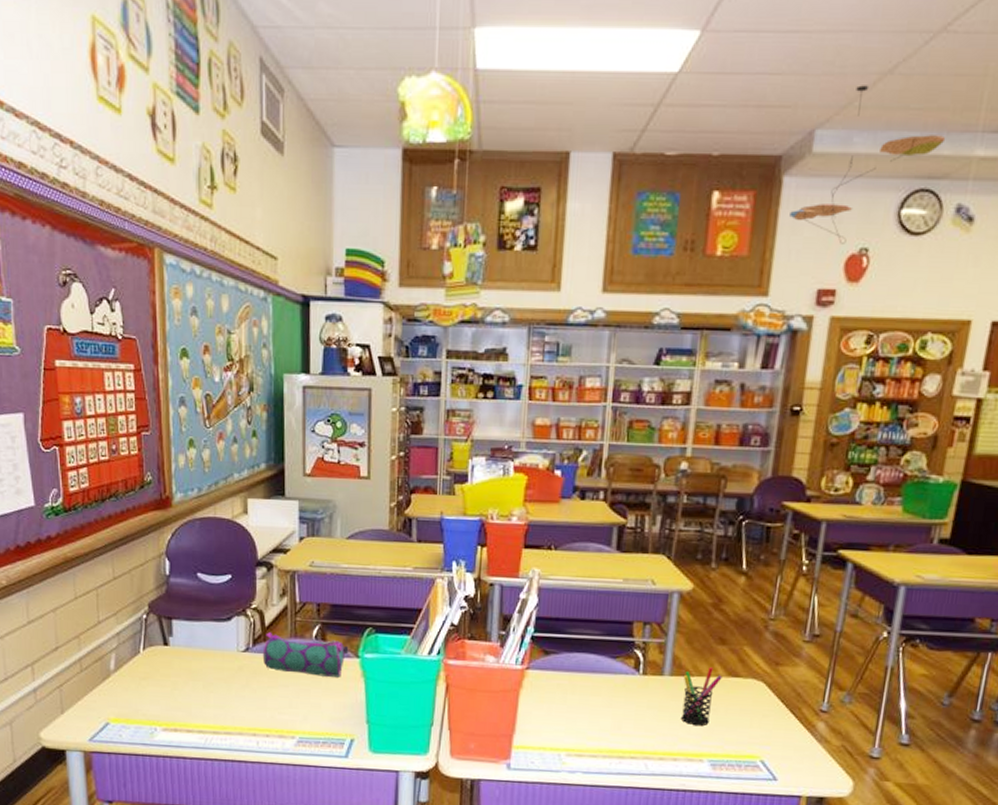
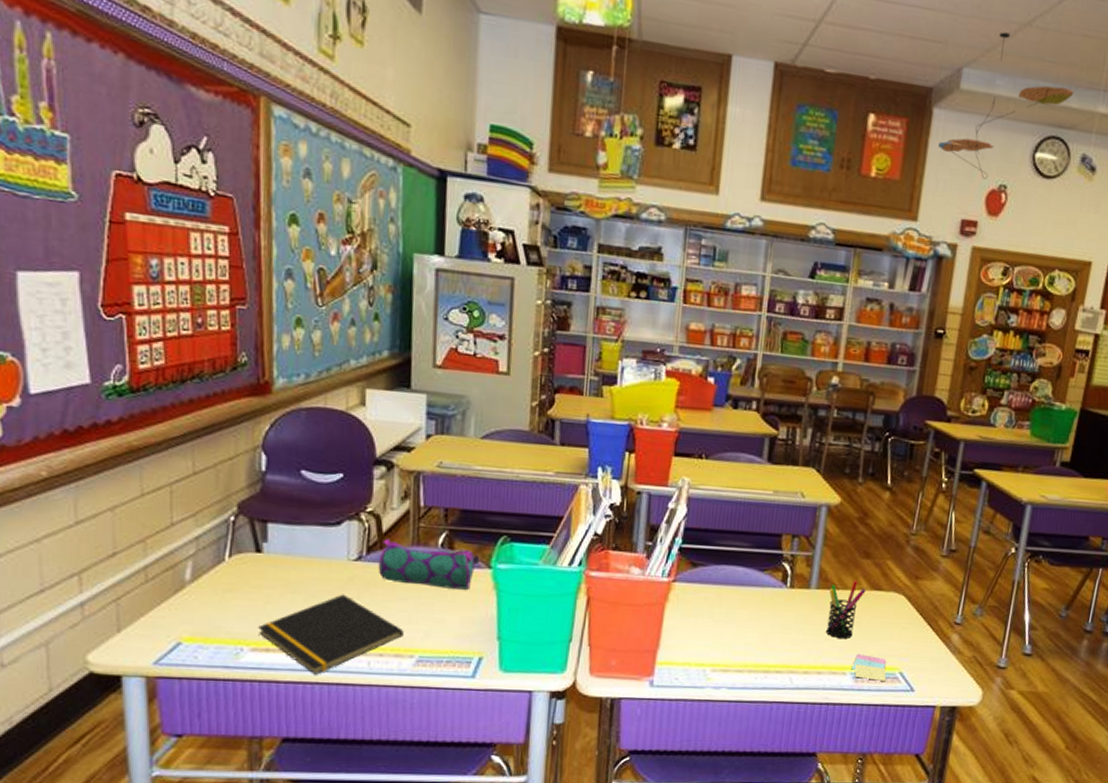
notepad: none [168,681,286,752] -> present [258,594,404,675]
sticky notes: none [708,741,747,769] -> present [851,654,886,681]

